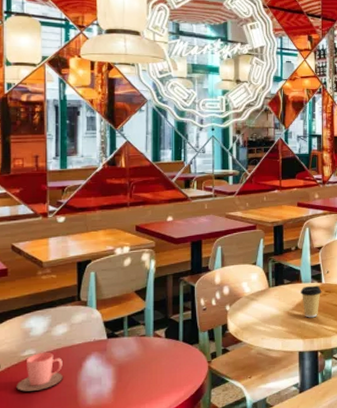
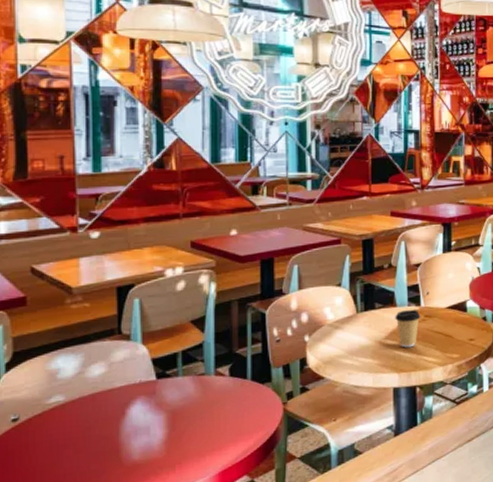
cup: present [16,352,63,392] -> none [41,398,100,447]

